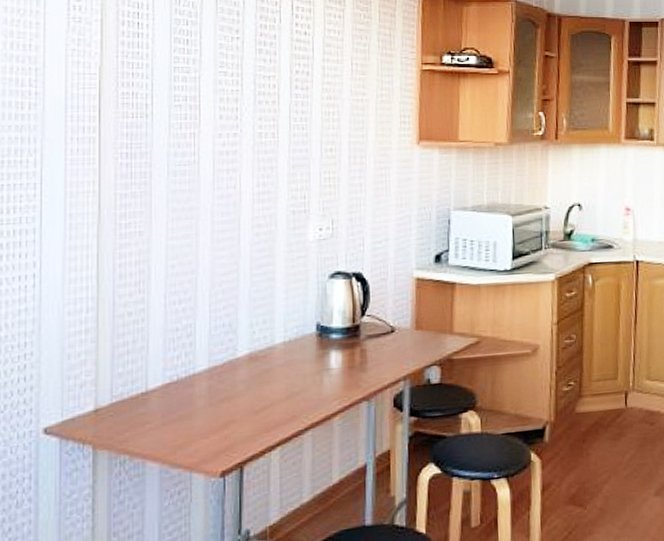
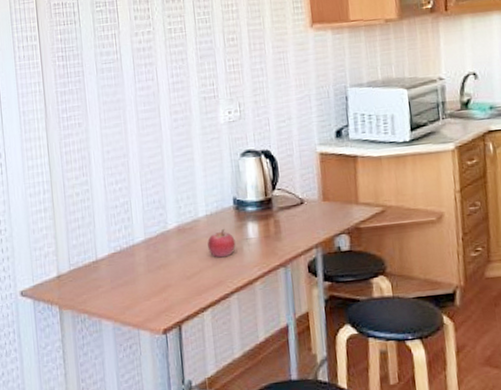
fruit: none [283,357,315,390] -> present [207,228,236,258]

